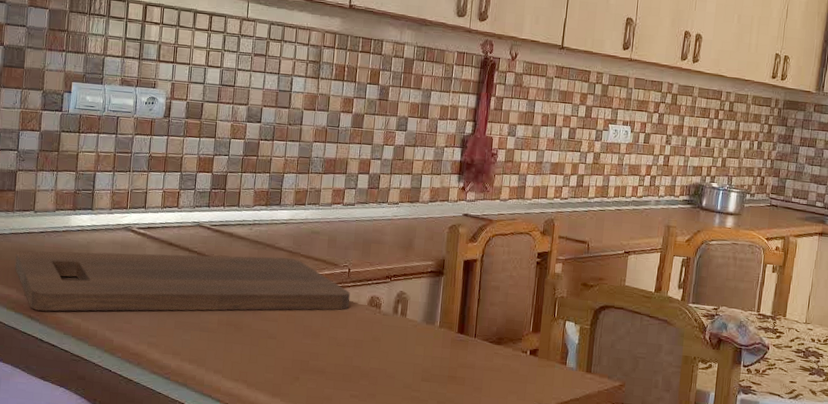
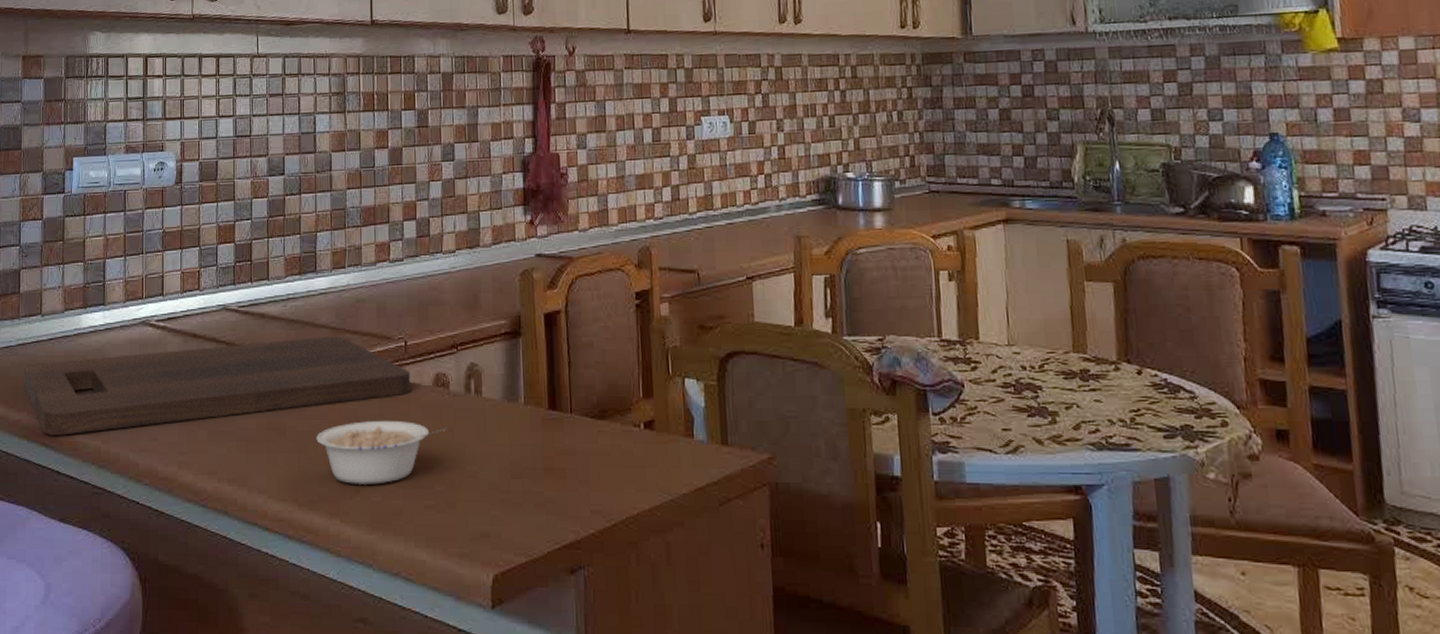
legume: none [267,326,377,375] -> present [316,420,449,484]

